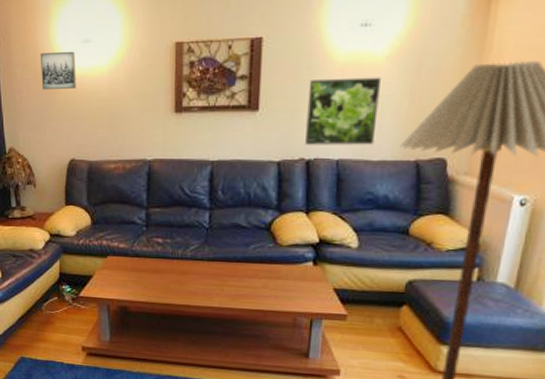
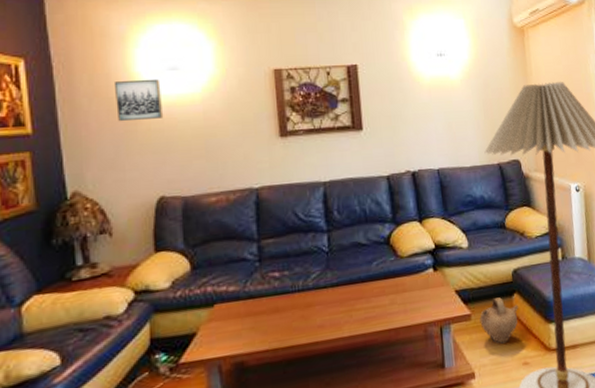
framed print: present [305,77,381,145] -> none [403,96,464,158]
jug: none [356,305,406,352] -> present [479,297,518,344]

